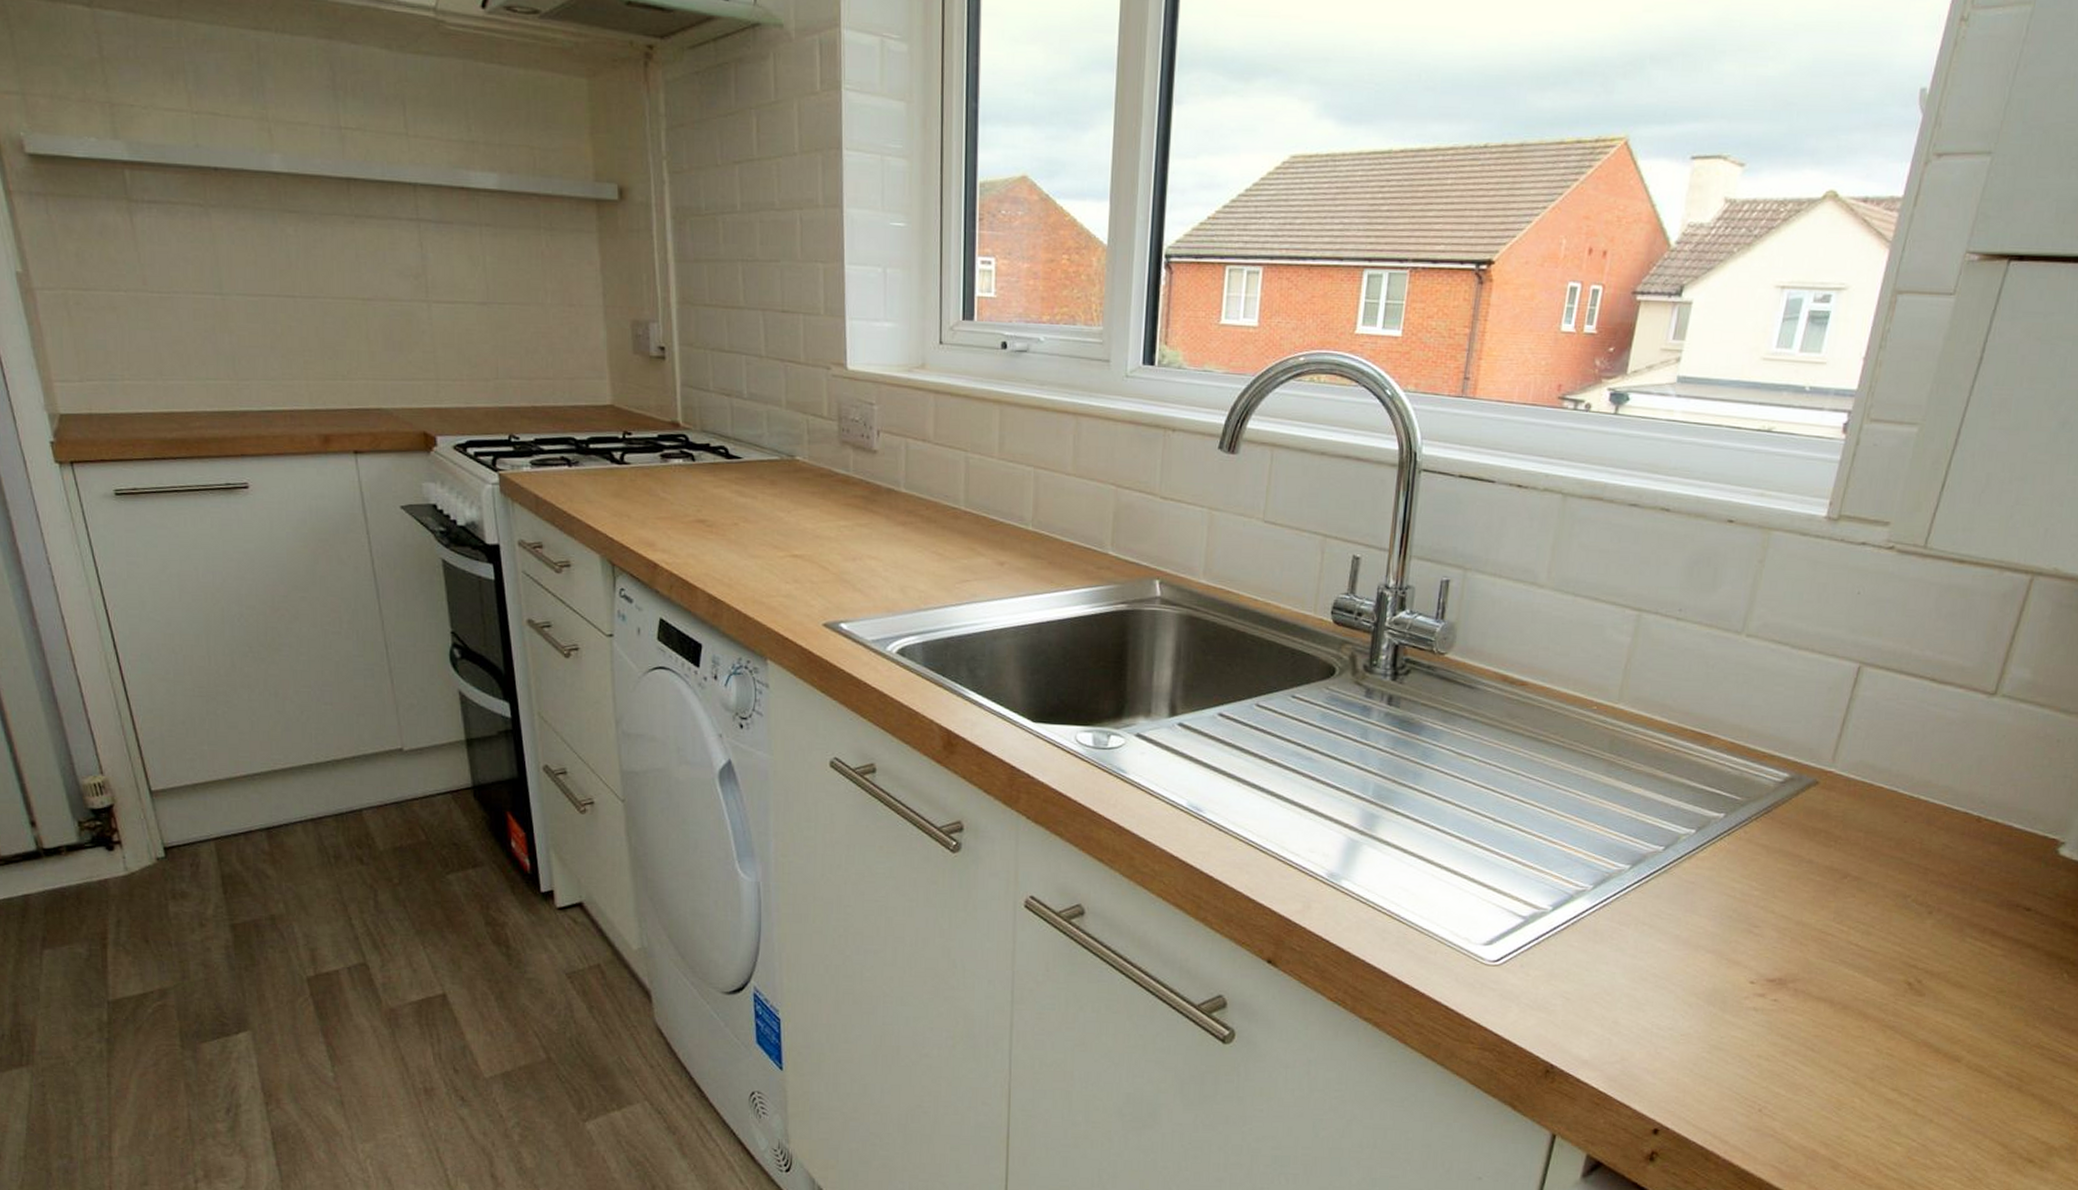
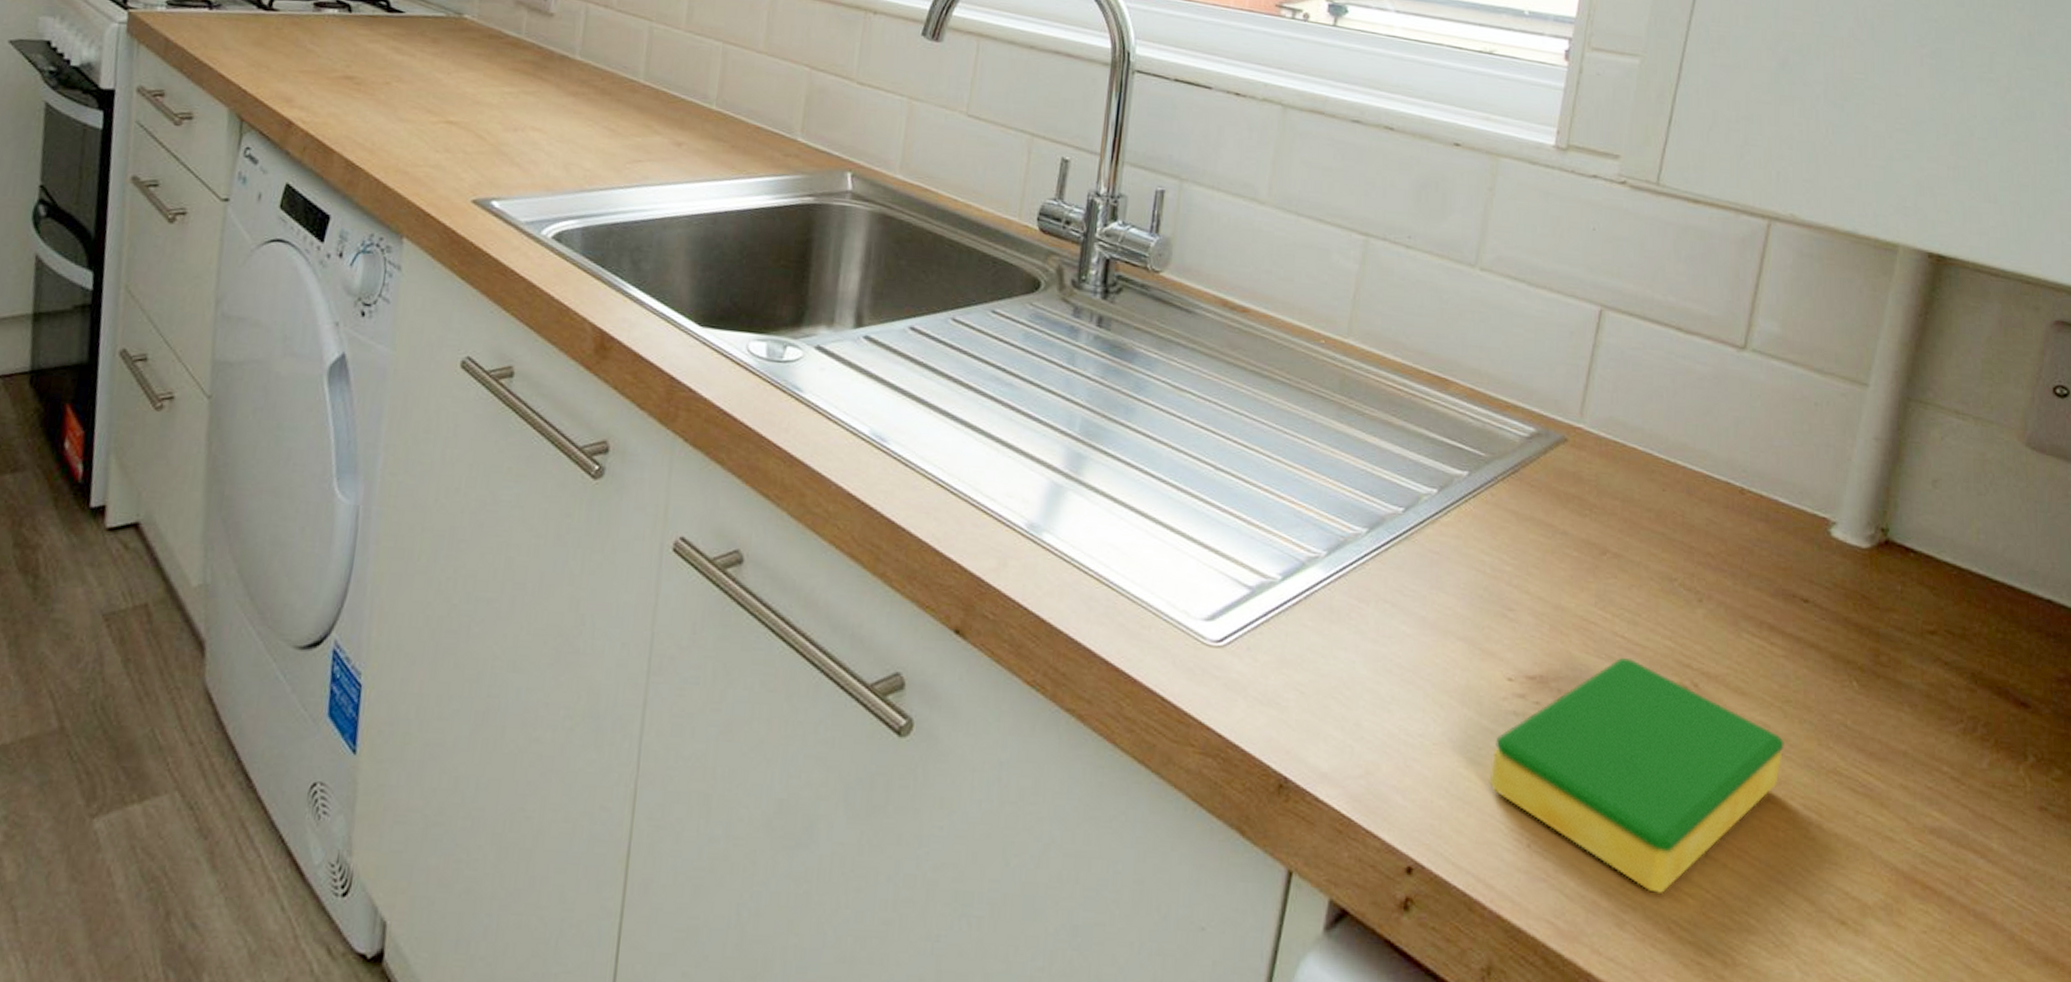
dish sponge: none [1728,961,1995,1143] -> present [1489,657,1784,893]

